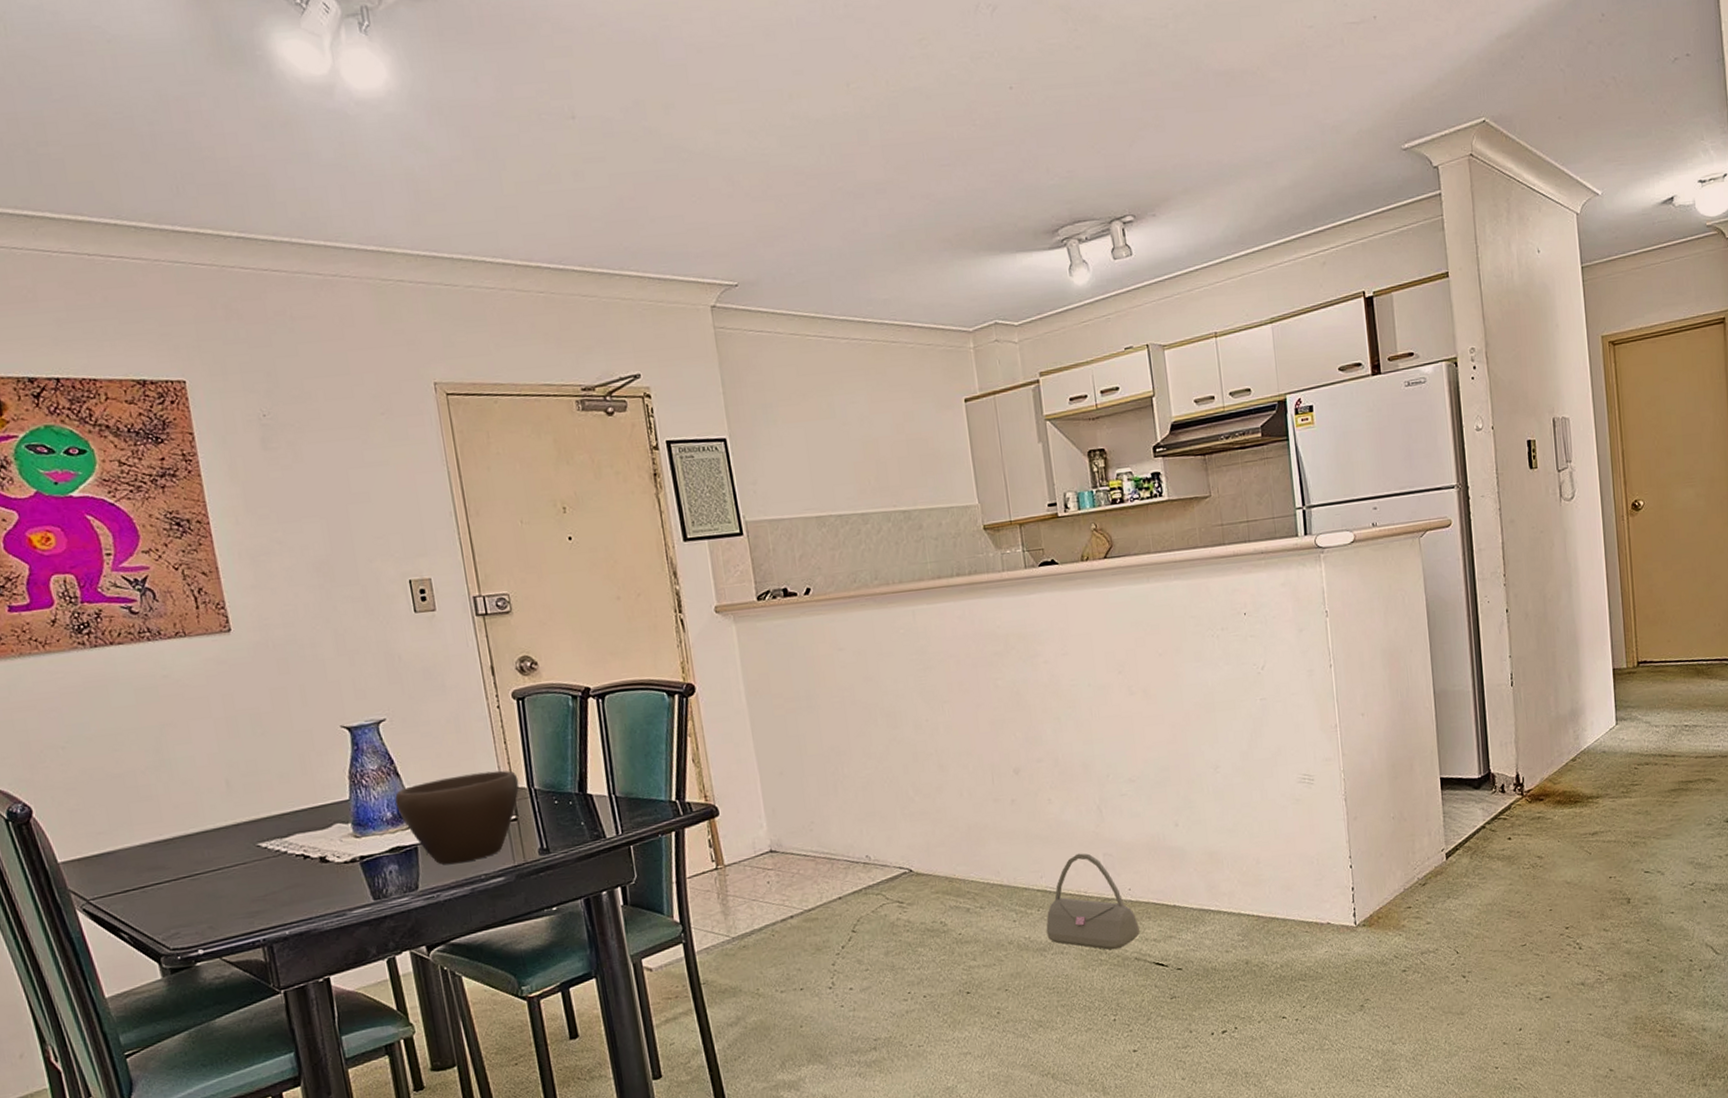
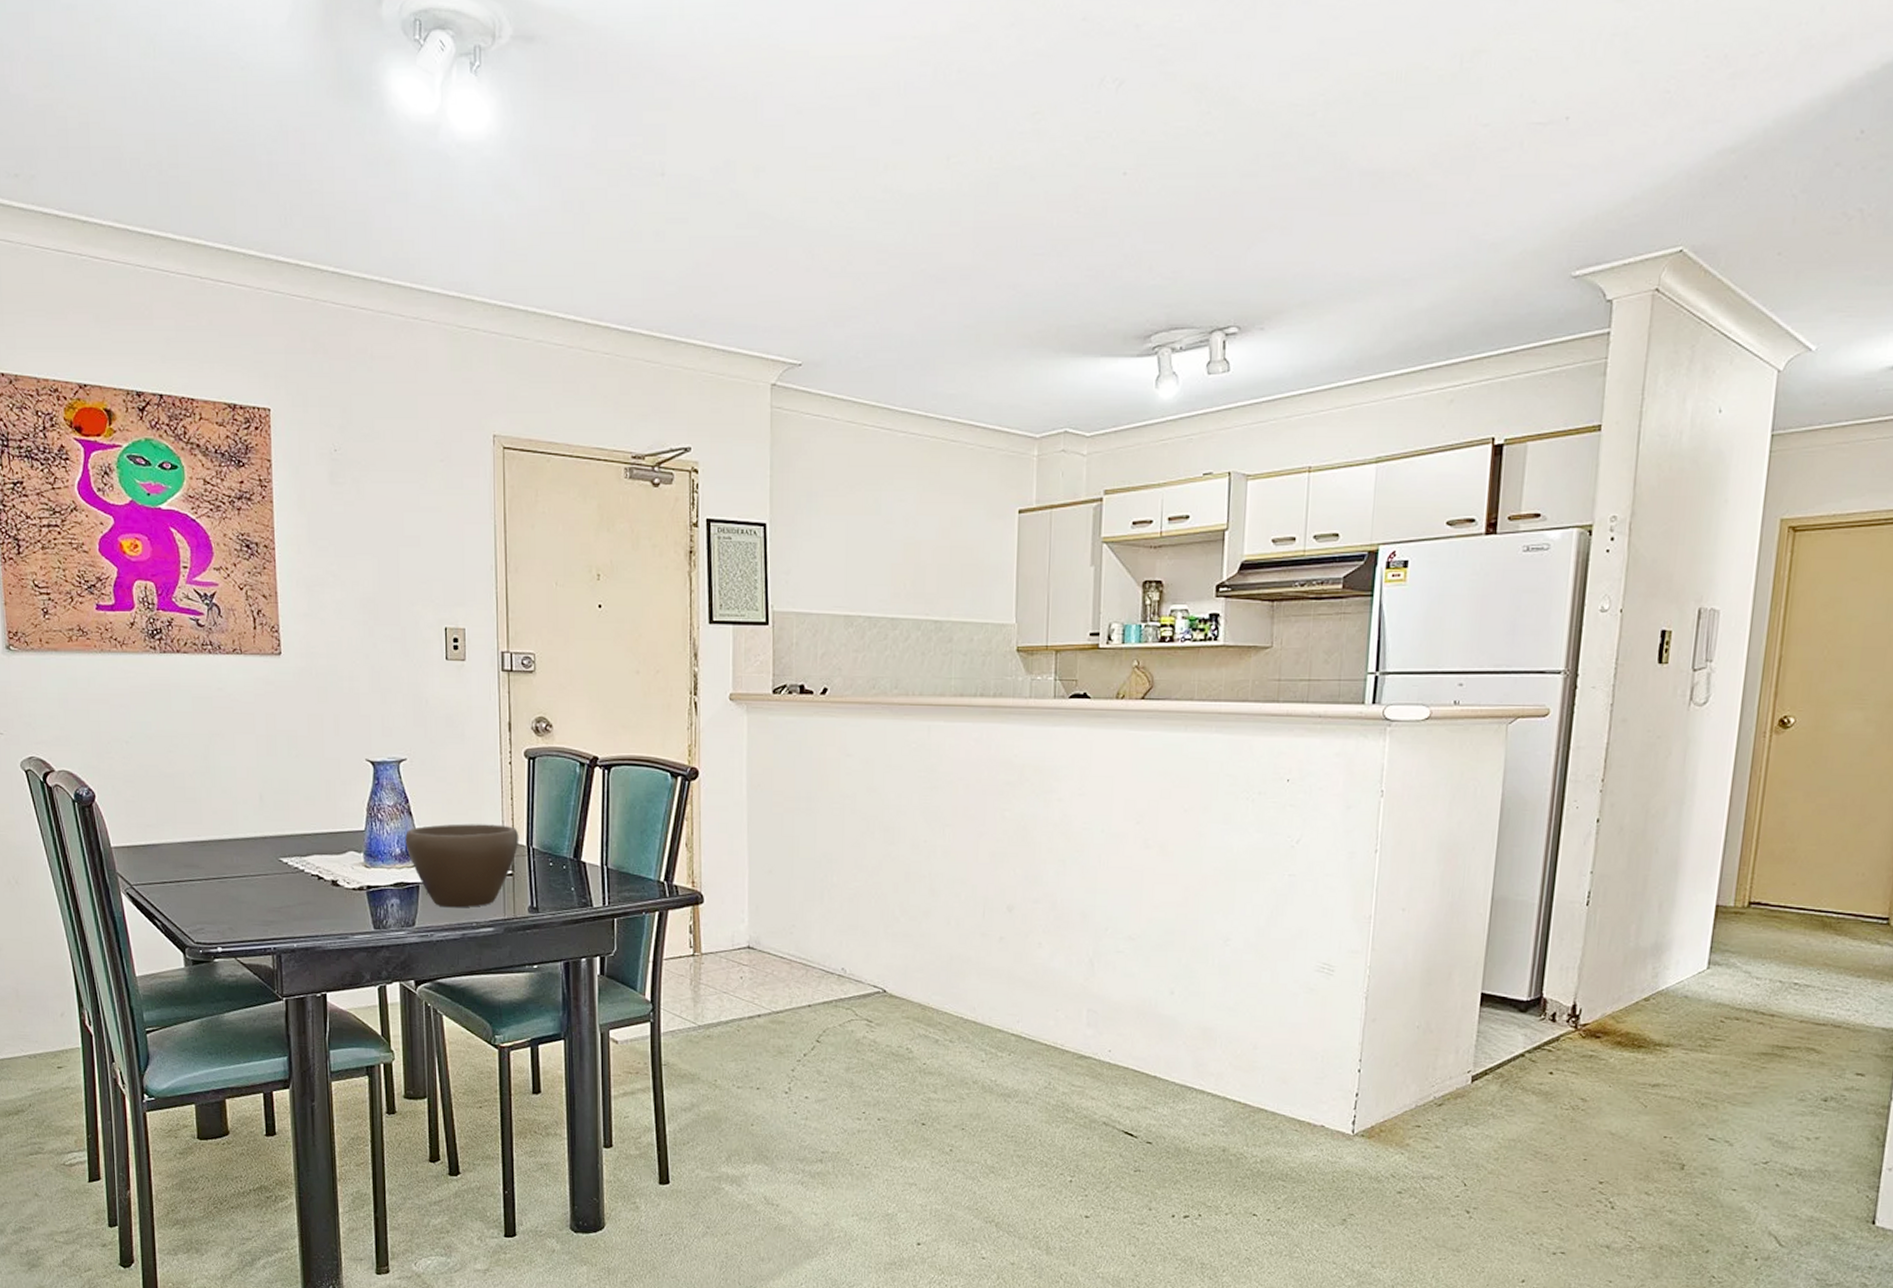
handbag: present [1046,853,1140,950] -> none [1014,1004,1113,1110]

